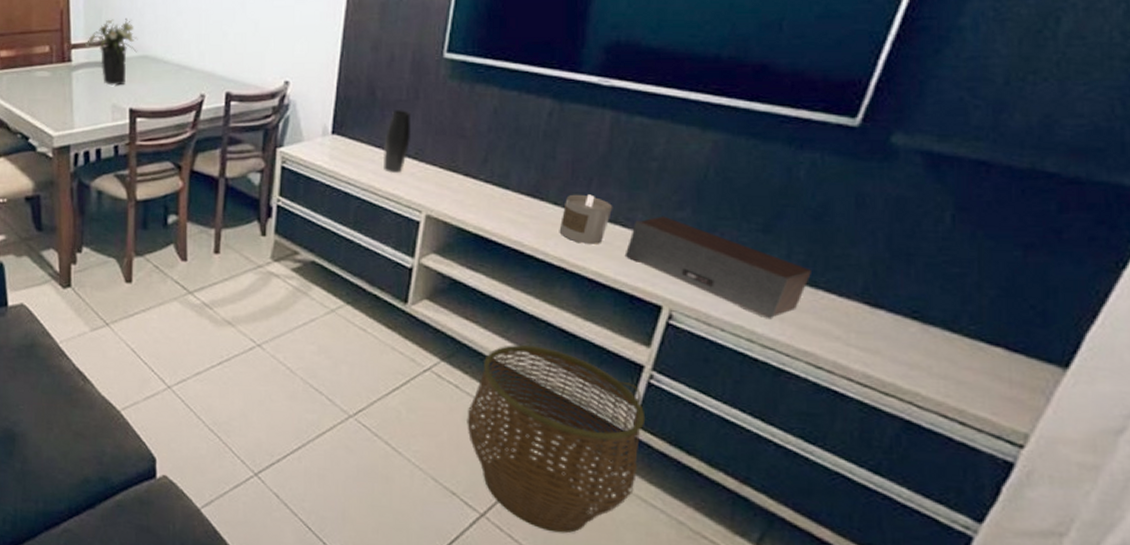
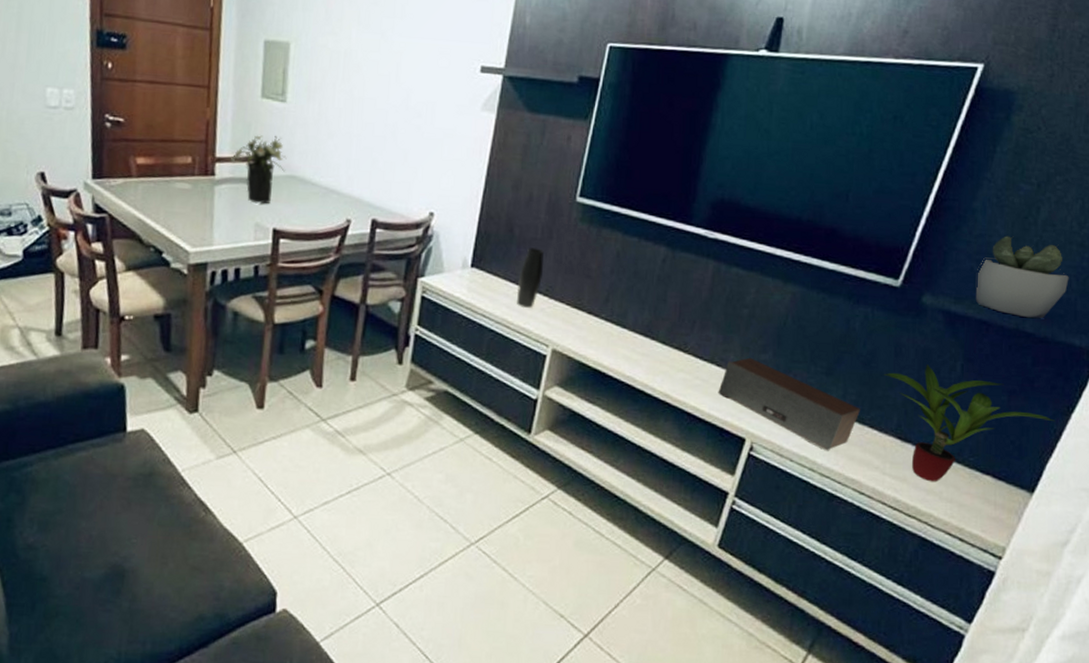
basket: present [467,345,646,534] -> none [577,473,728,649]
candle: present [559,194,613,246] -> none [665,335,711,383]
potted plant: none [841,216,1098,355] -> present [883,365,1056,483]
succulent plant: none [968,55,1110,155] -> present [975,236,1069,319]

